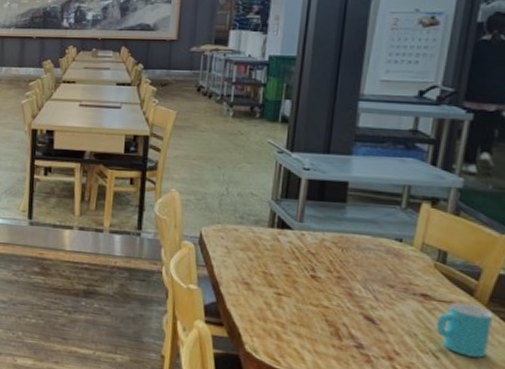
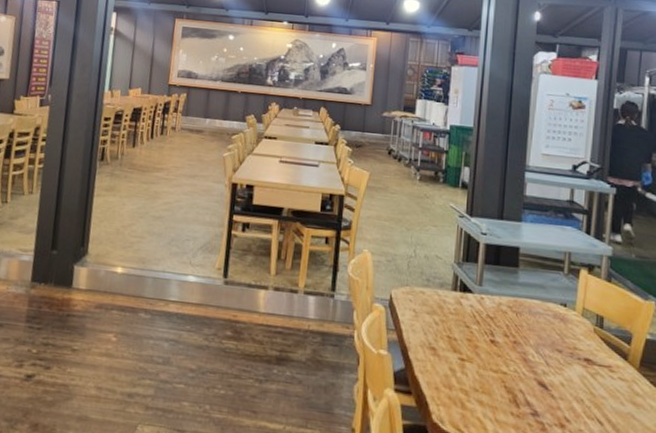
cup: present [436,302,493,358] -> none [599,367,644,423]

